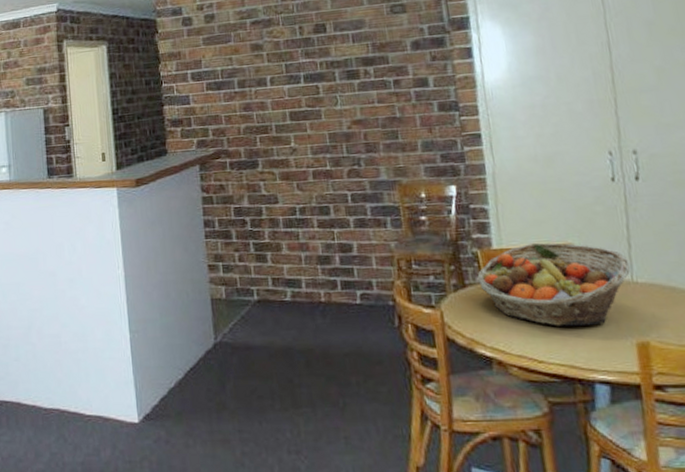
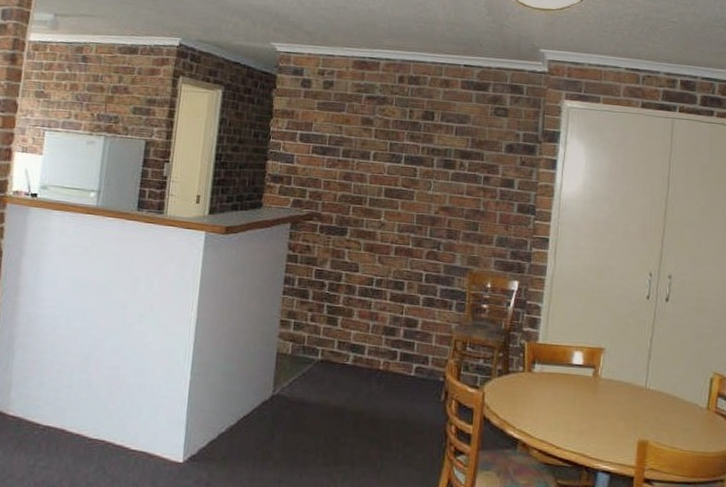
fruit basket: present [476,242,631,326] -> none [519,342,647,422]

